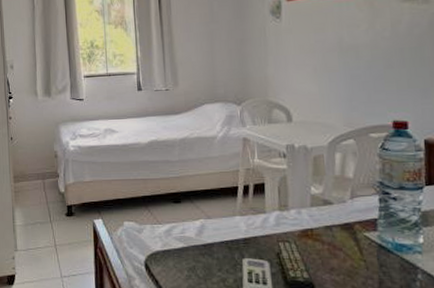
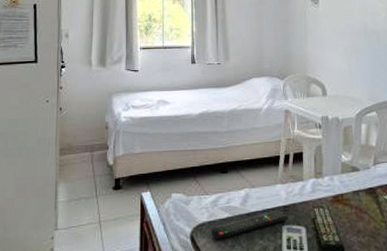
remote control: none [165,242,250,268] -> present [210,209,289,239]

